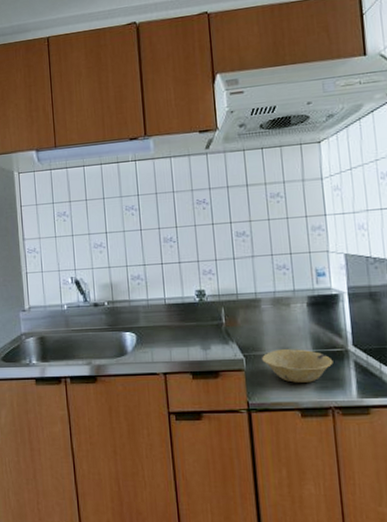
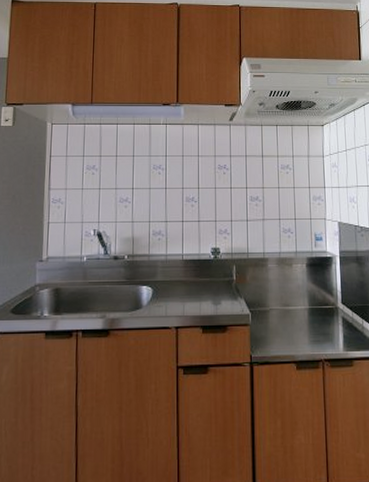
bowl: present [262,349,333,383] -> none [266,305,325,337]

